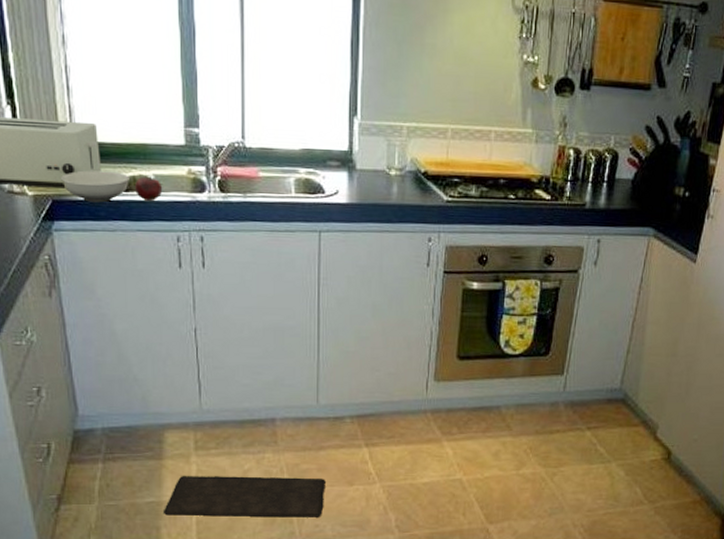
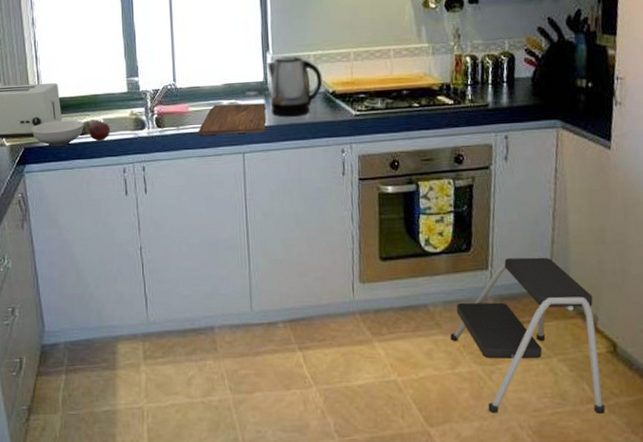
doormat: present [164,475,325,518] -> none [118,383,264,424]
cutting board: none [269,172,349,211] -> present [198,103,267,136]
kettle: none [353,123,415,195] -> present [267,55,323,116]
step stool: none [518,364,657,515] -> present [450,257,605,414]

